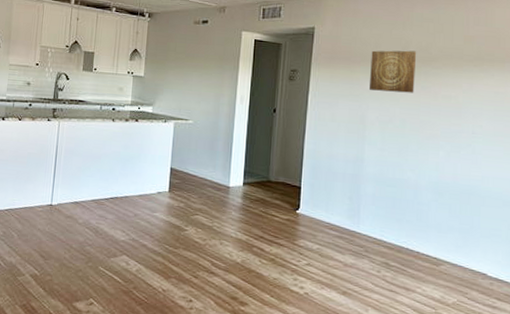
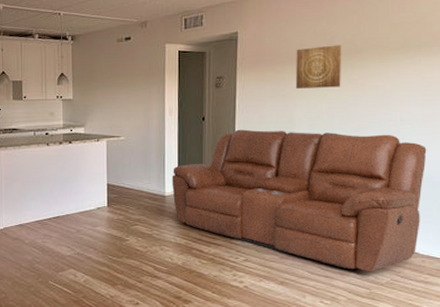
sofa: none [237,125,498,290] -> present [172,129,427,271]

